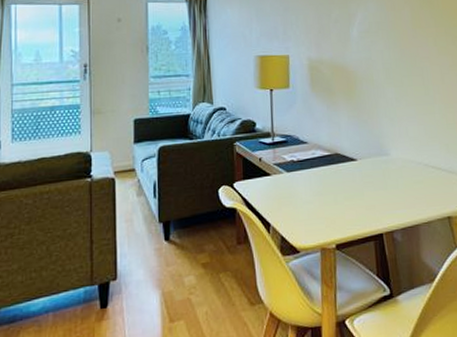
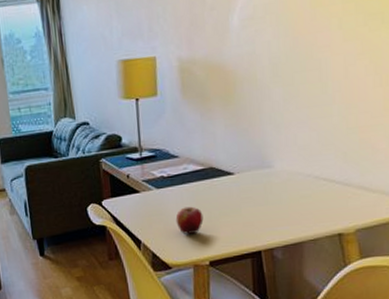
apple: none [304,189,330,217] -> present [175,206,204,234]

